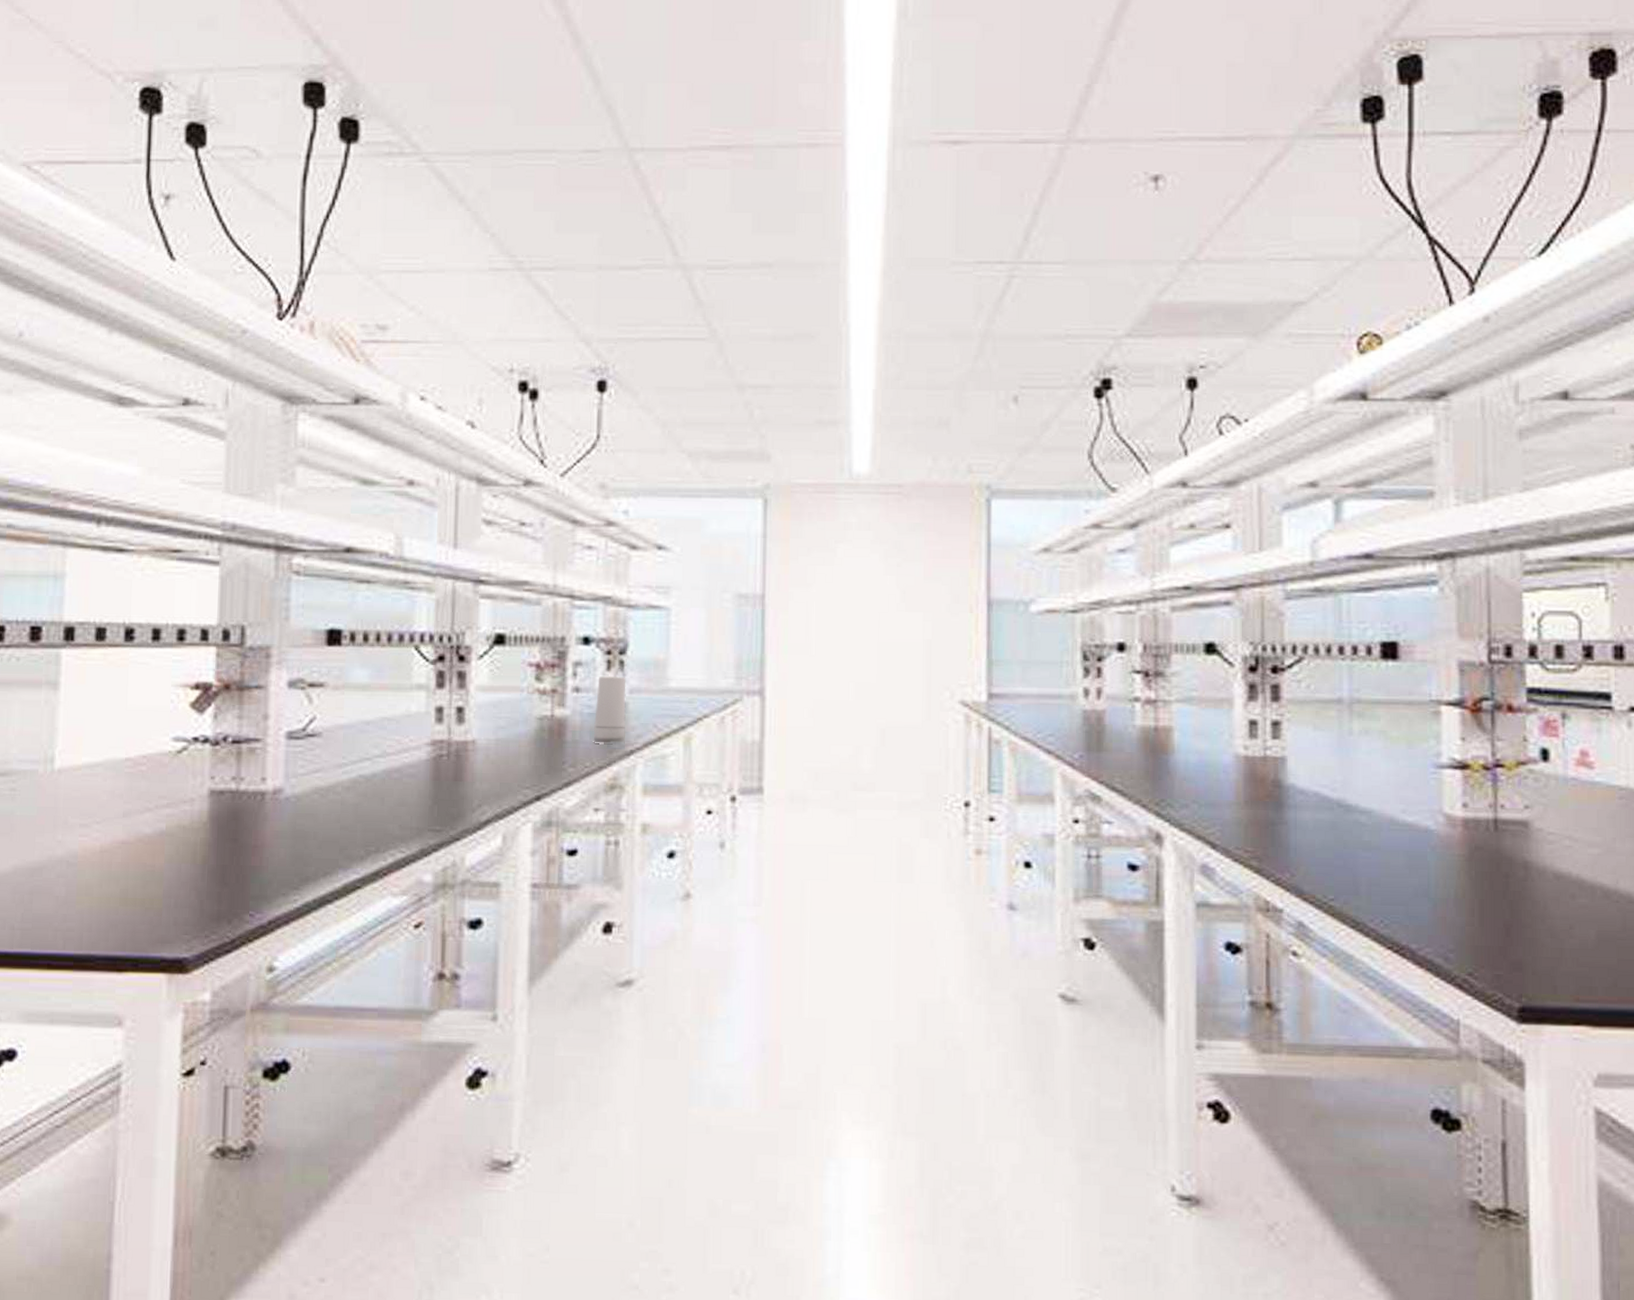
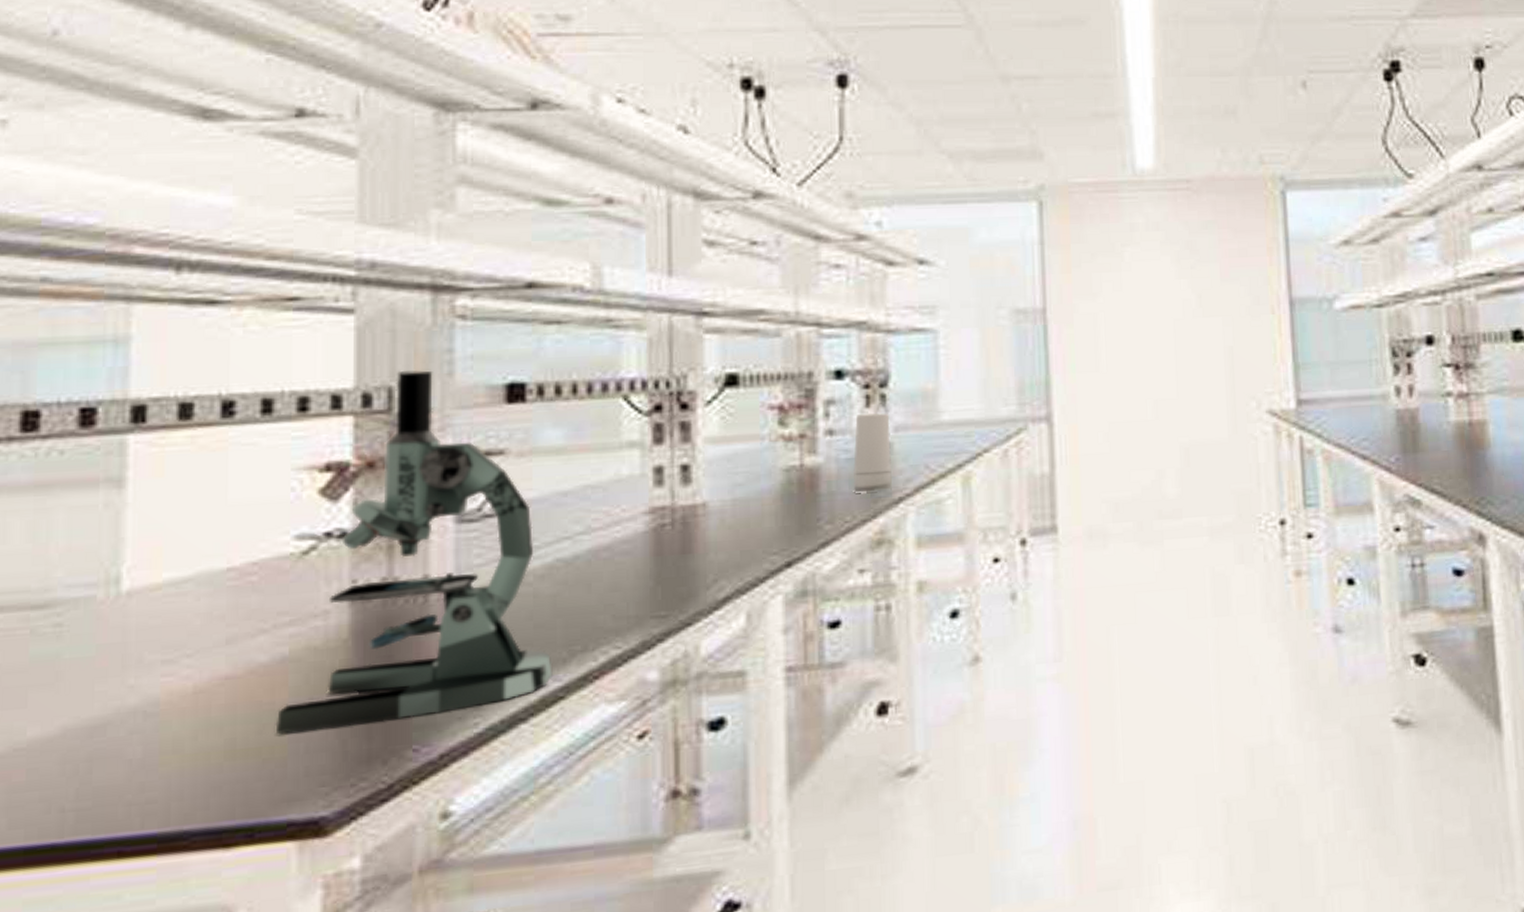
microscope: none [155,613,353,890] -> present [275,370,553,734]

